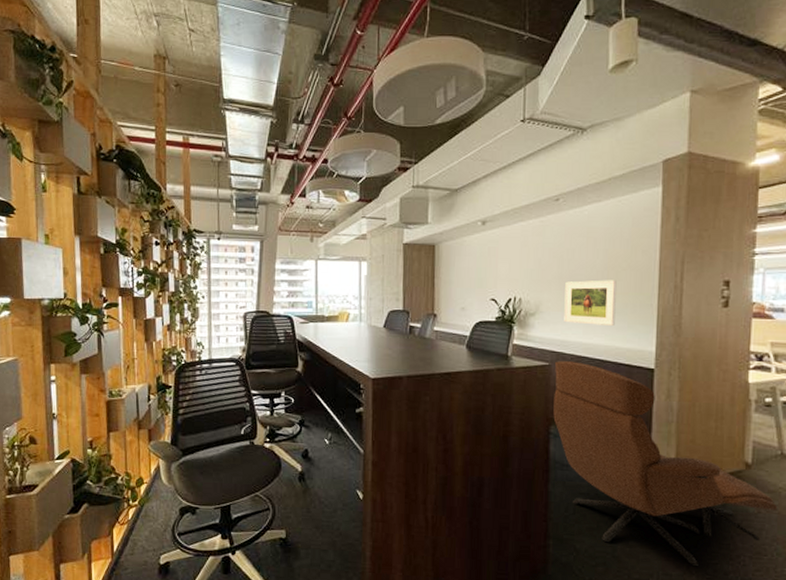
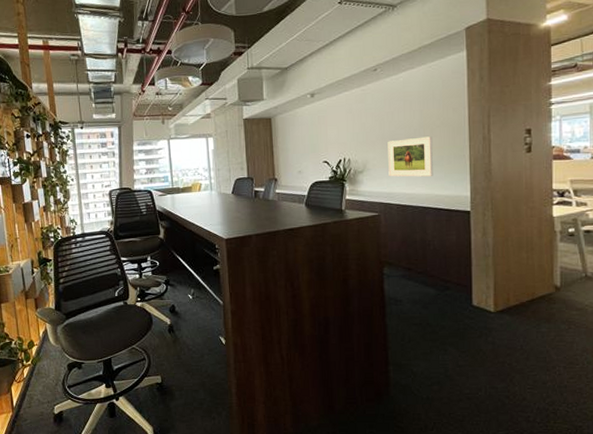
lounge chair: present [553,361,778,567] -> none [384,210,586,379]

